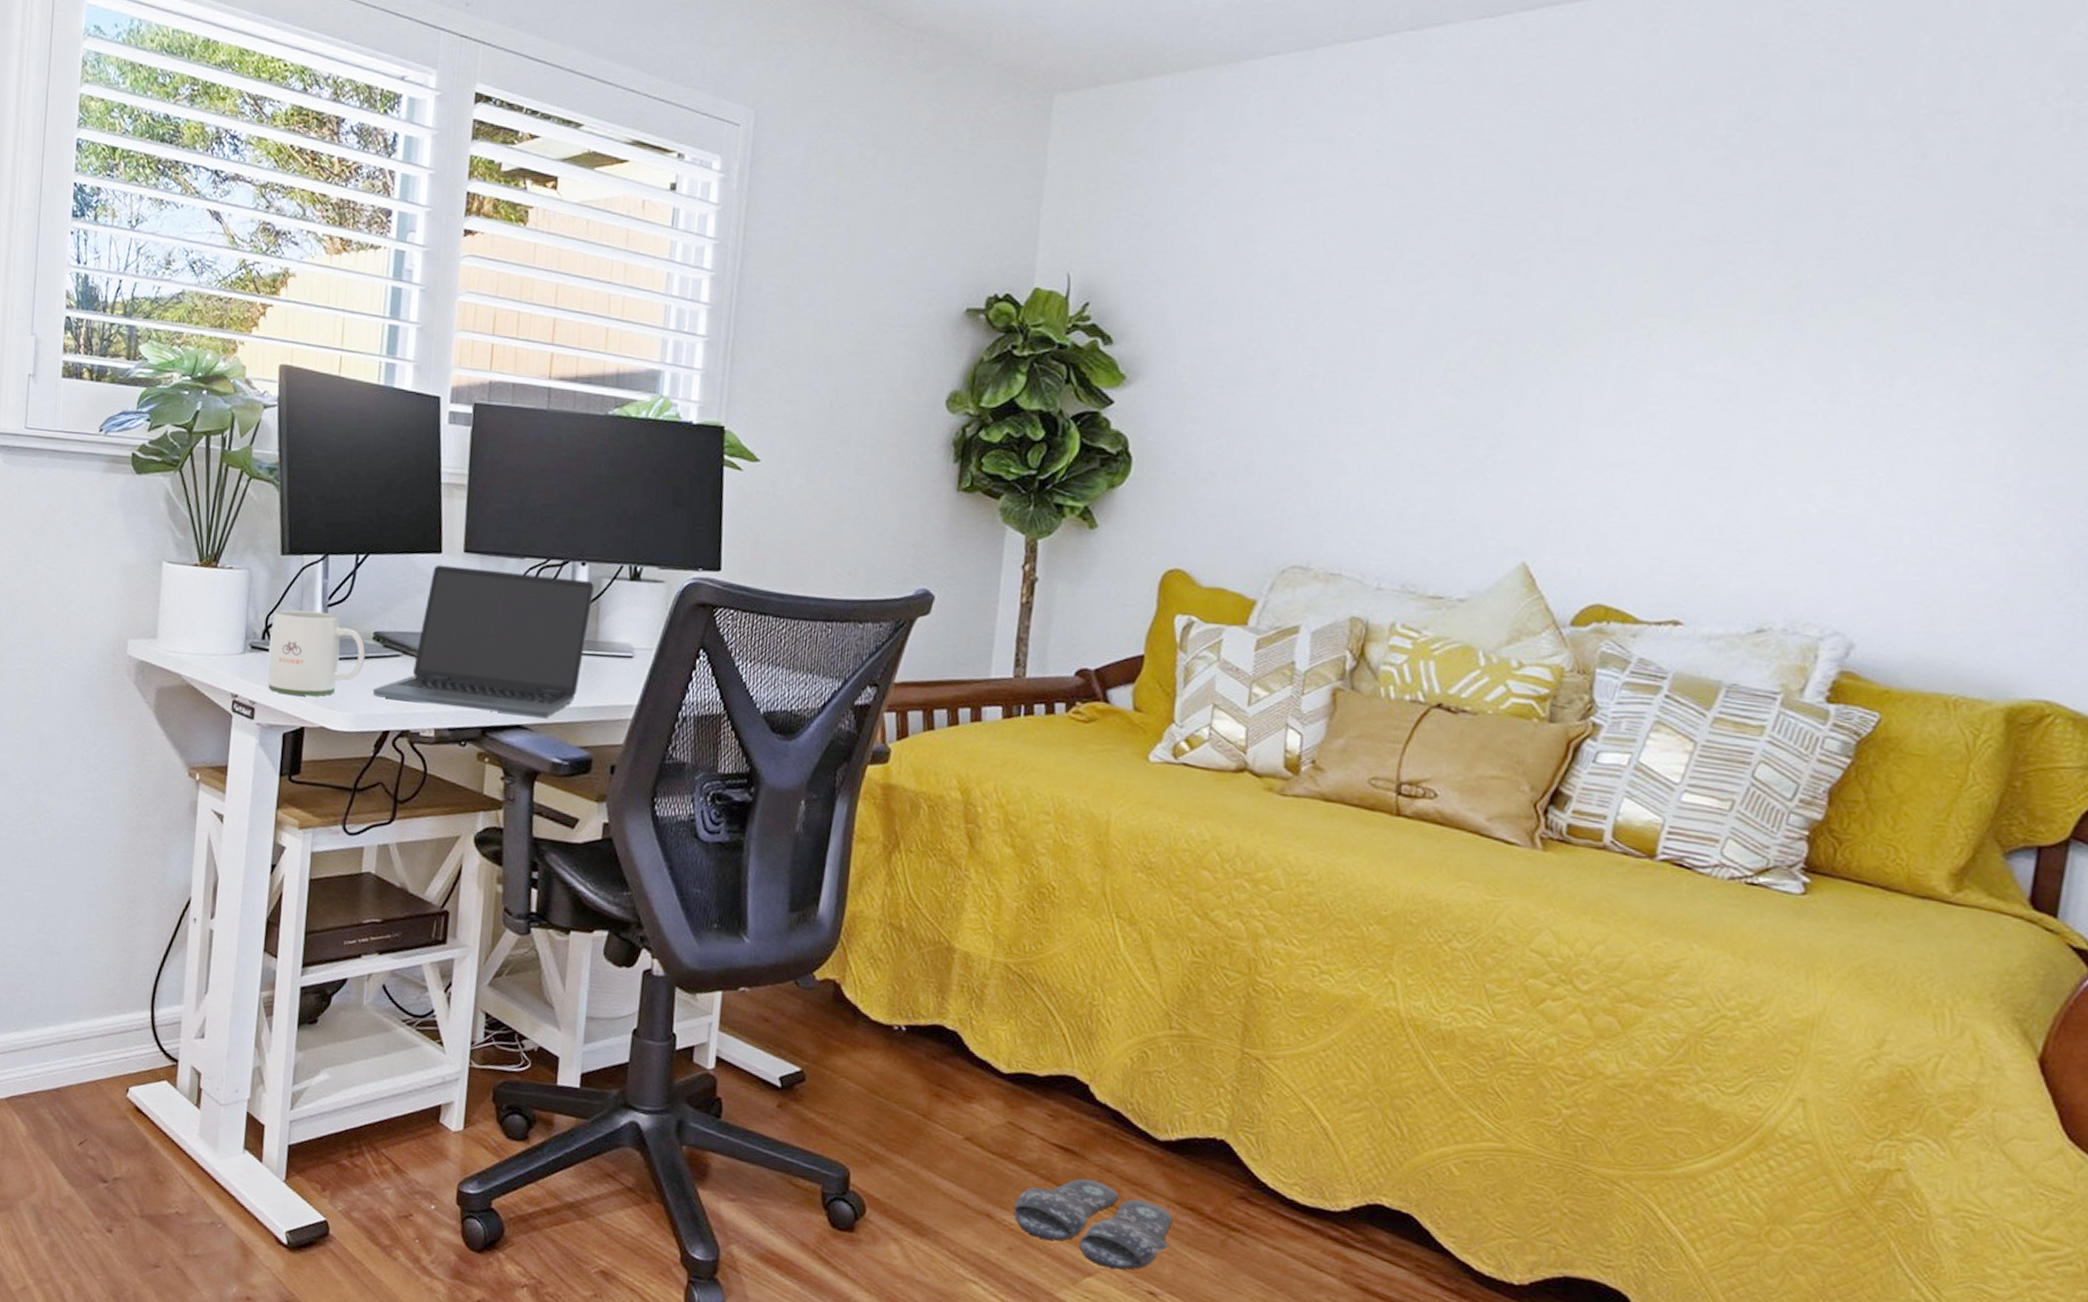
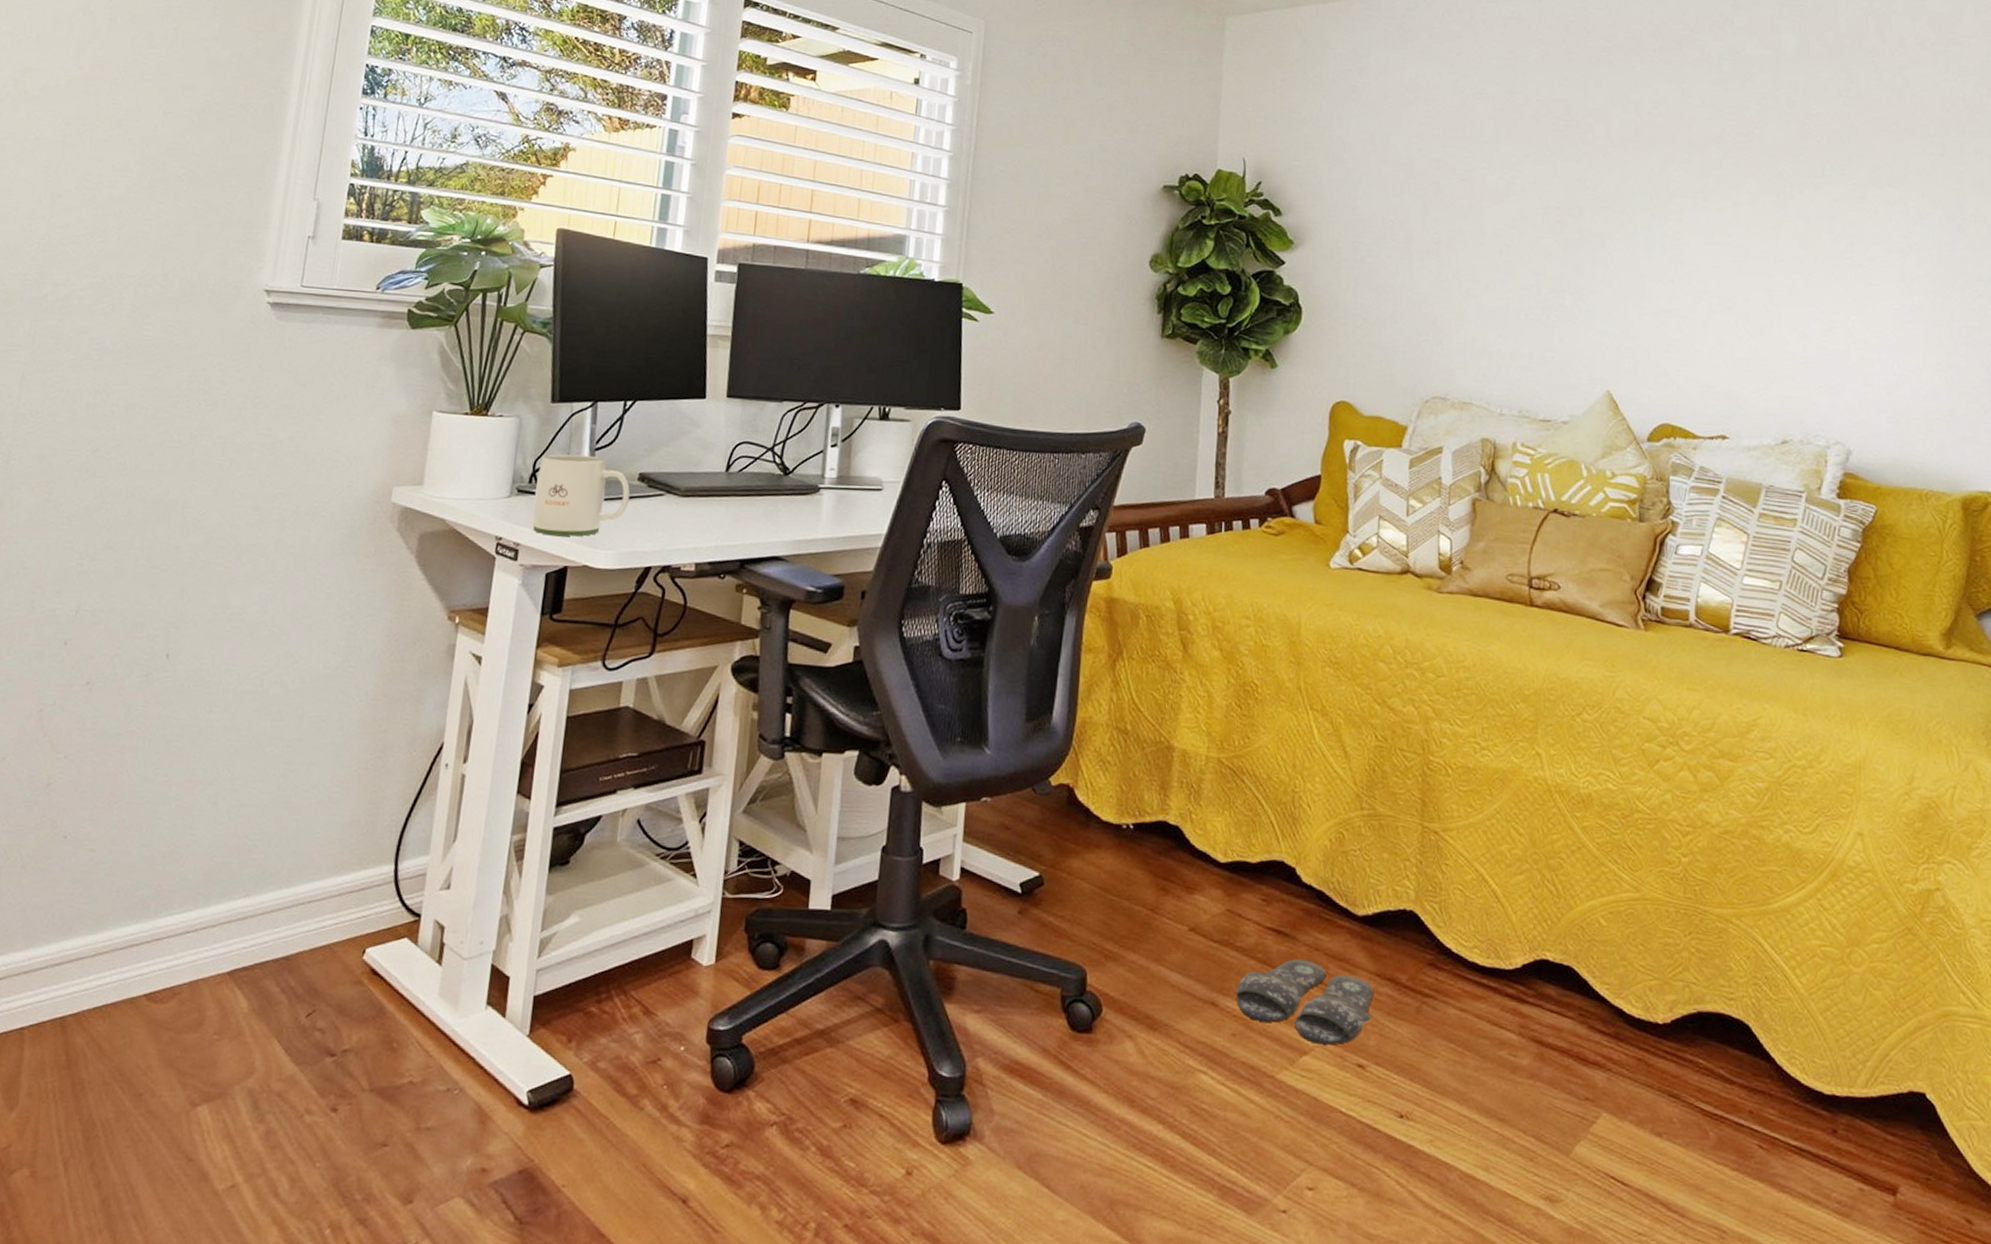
laptop: present [372,564,594,717] -> none [636,409,847,548]

